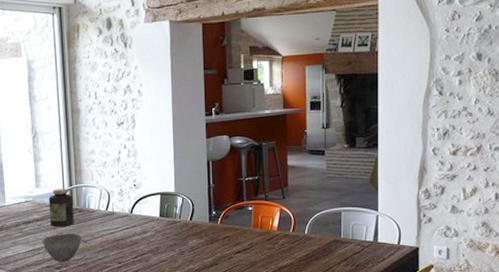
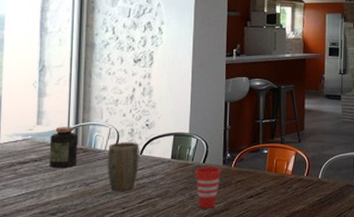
bowl: present [42,233,82,262] -> none [37,175,83,207]
plant pot: none [101,202,130,247] -> present [107,142,140,191]
cup: none [183,224,208,263] -> present [195,167,221,208]

